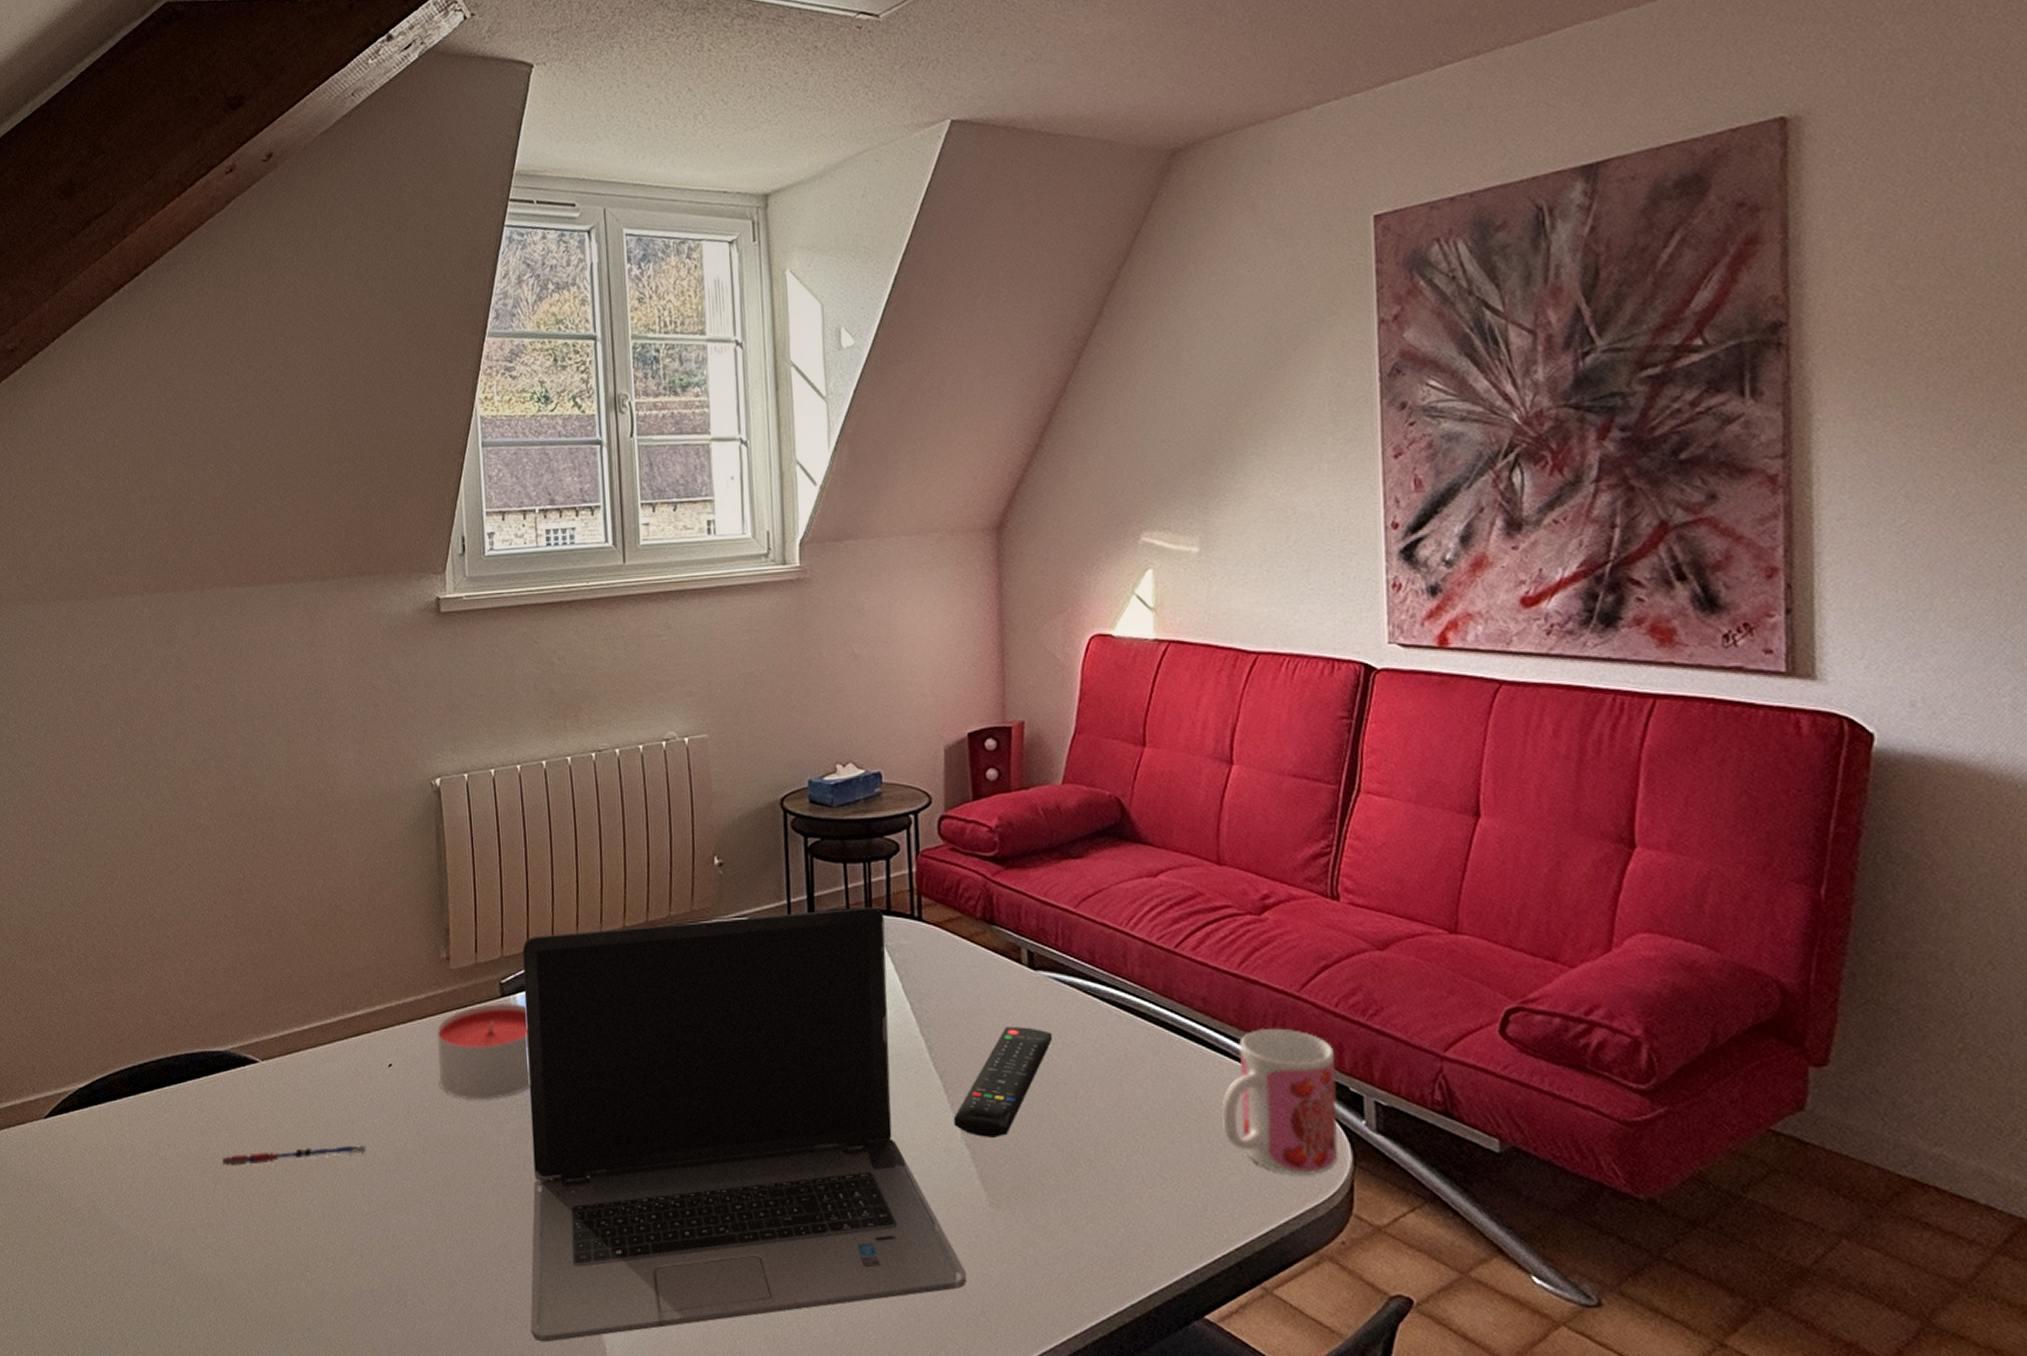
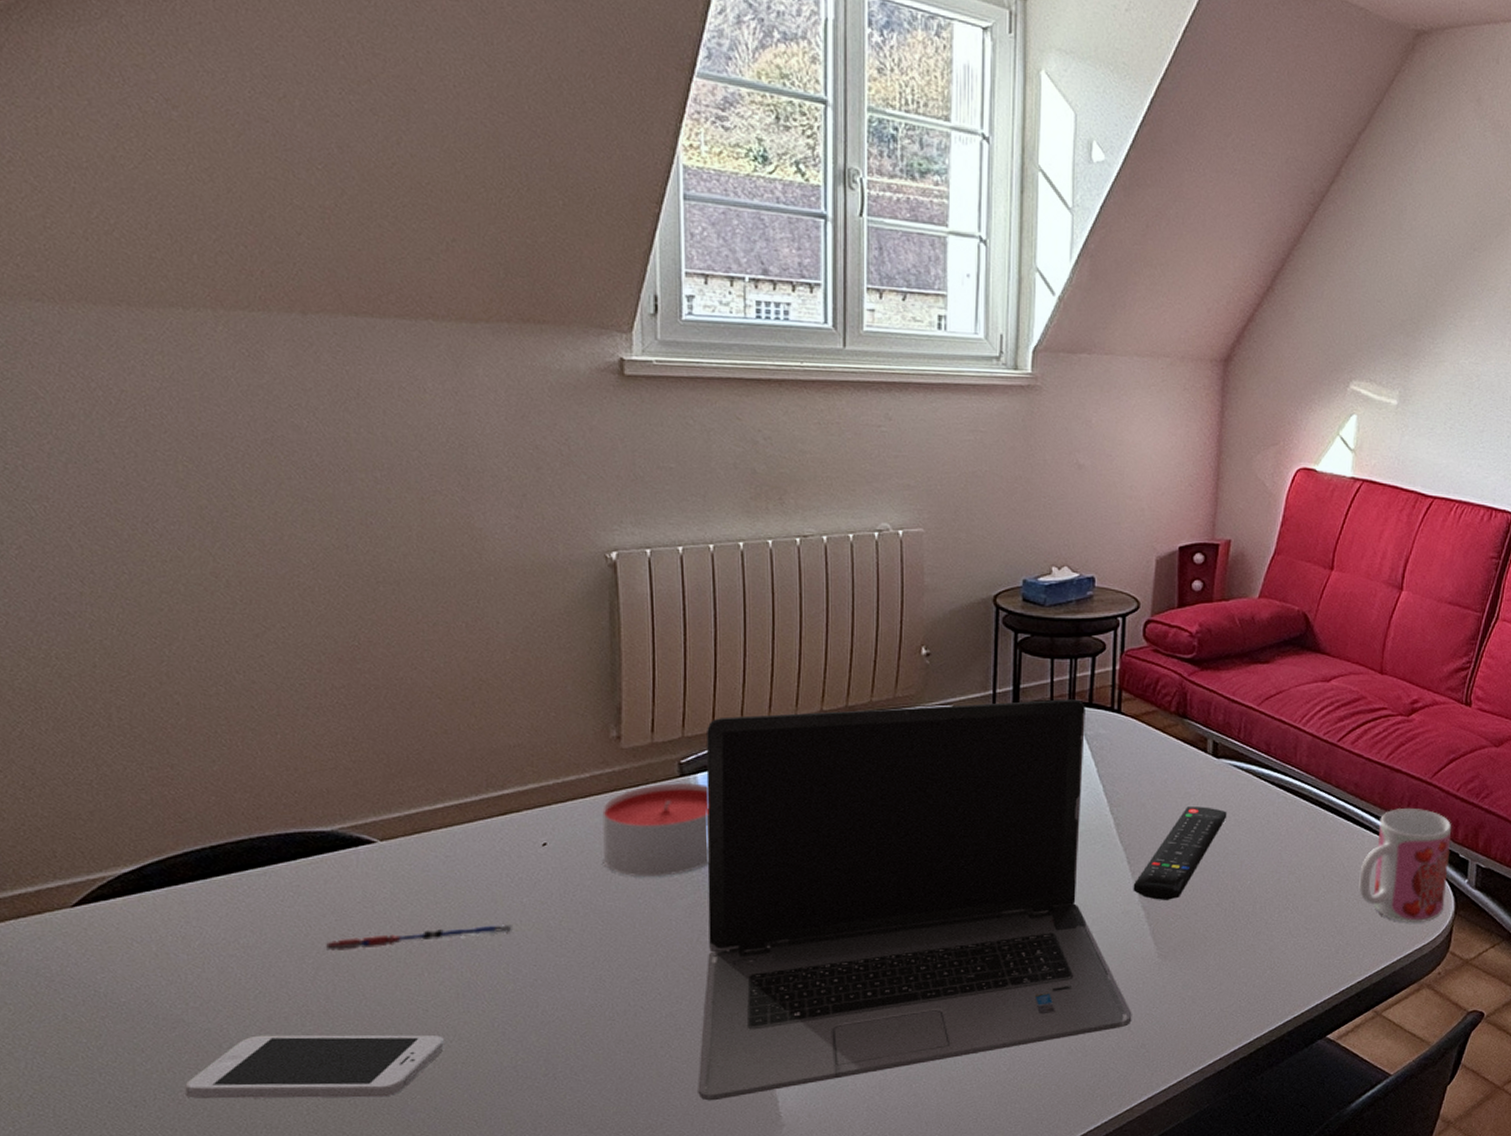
smartphone: none [120,1245,314,1314] -> present [185,1034,444,1099]

